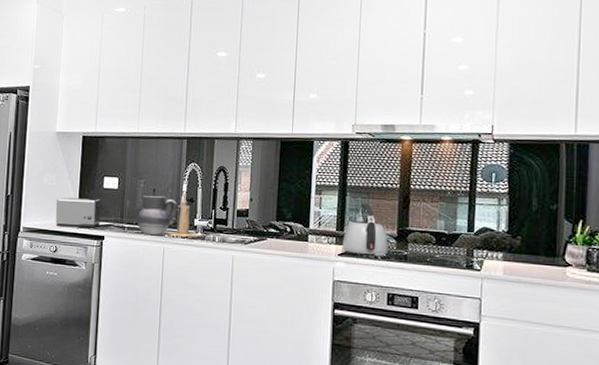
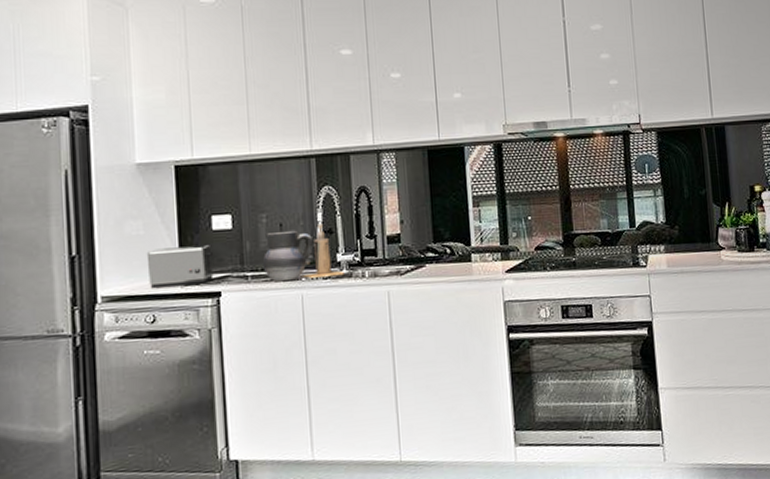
kettle: present [342,202,389,257] -> none [508,210,557,269]

